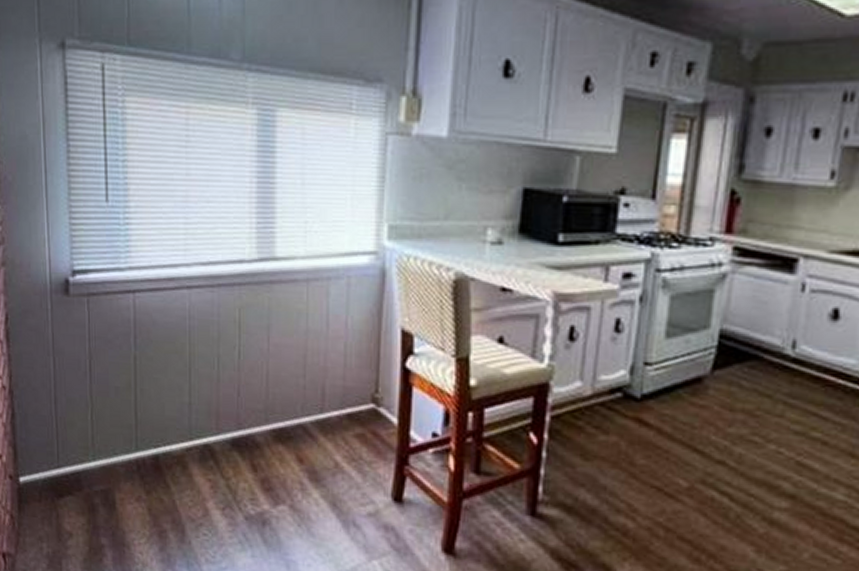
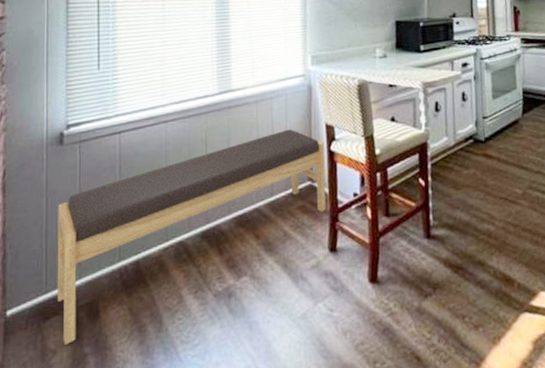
bench: none [67,327,398,531] -> present [57,129,326,346]

